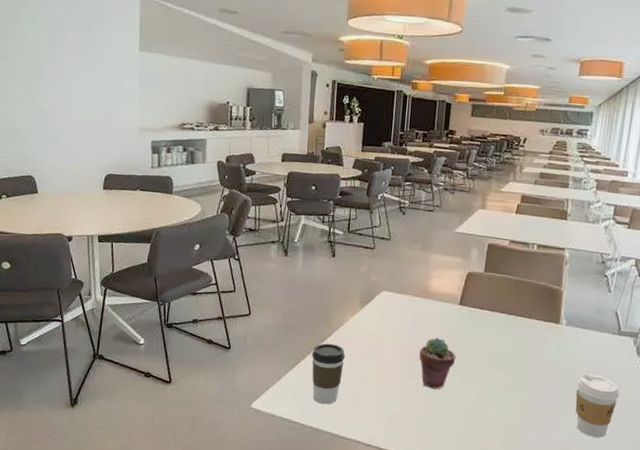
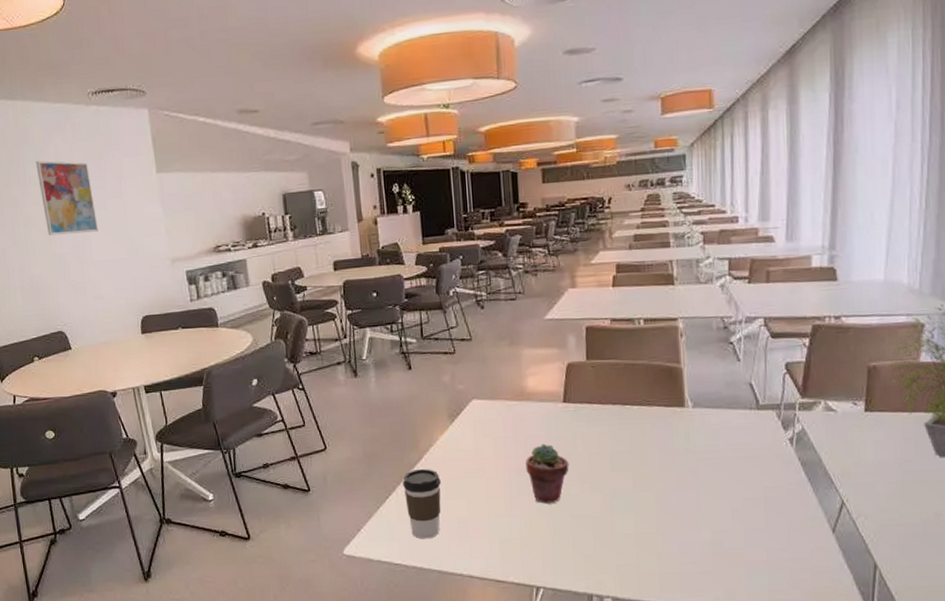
wall art: none [31,21,79,93] -> present [35,160,98,236]
coffee cup: present [575,374,620,438] -> none [716,459,770,533]

